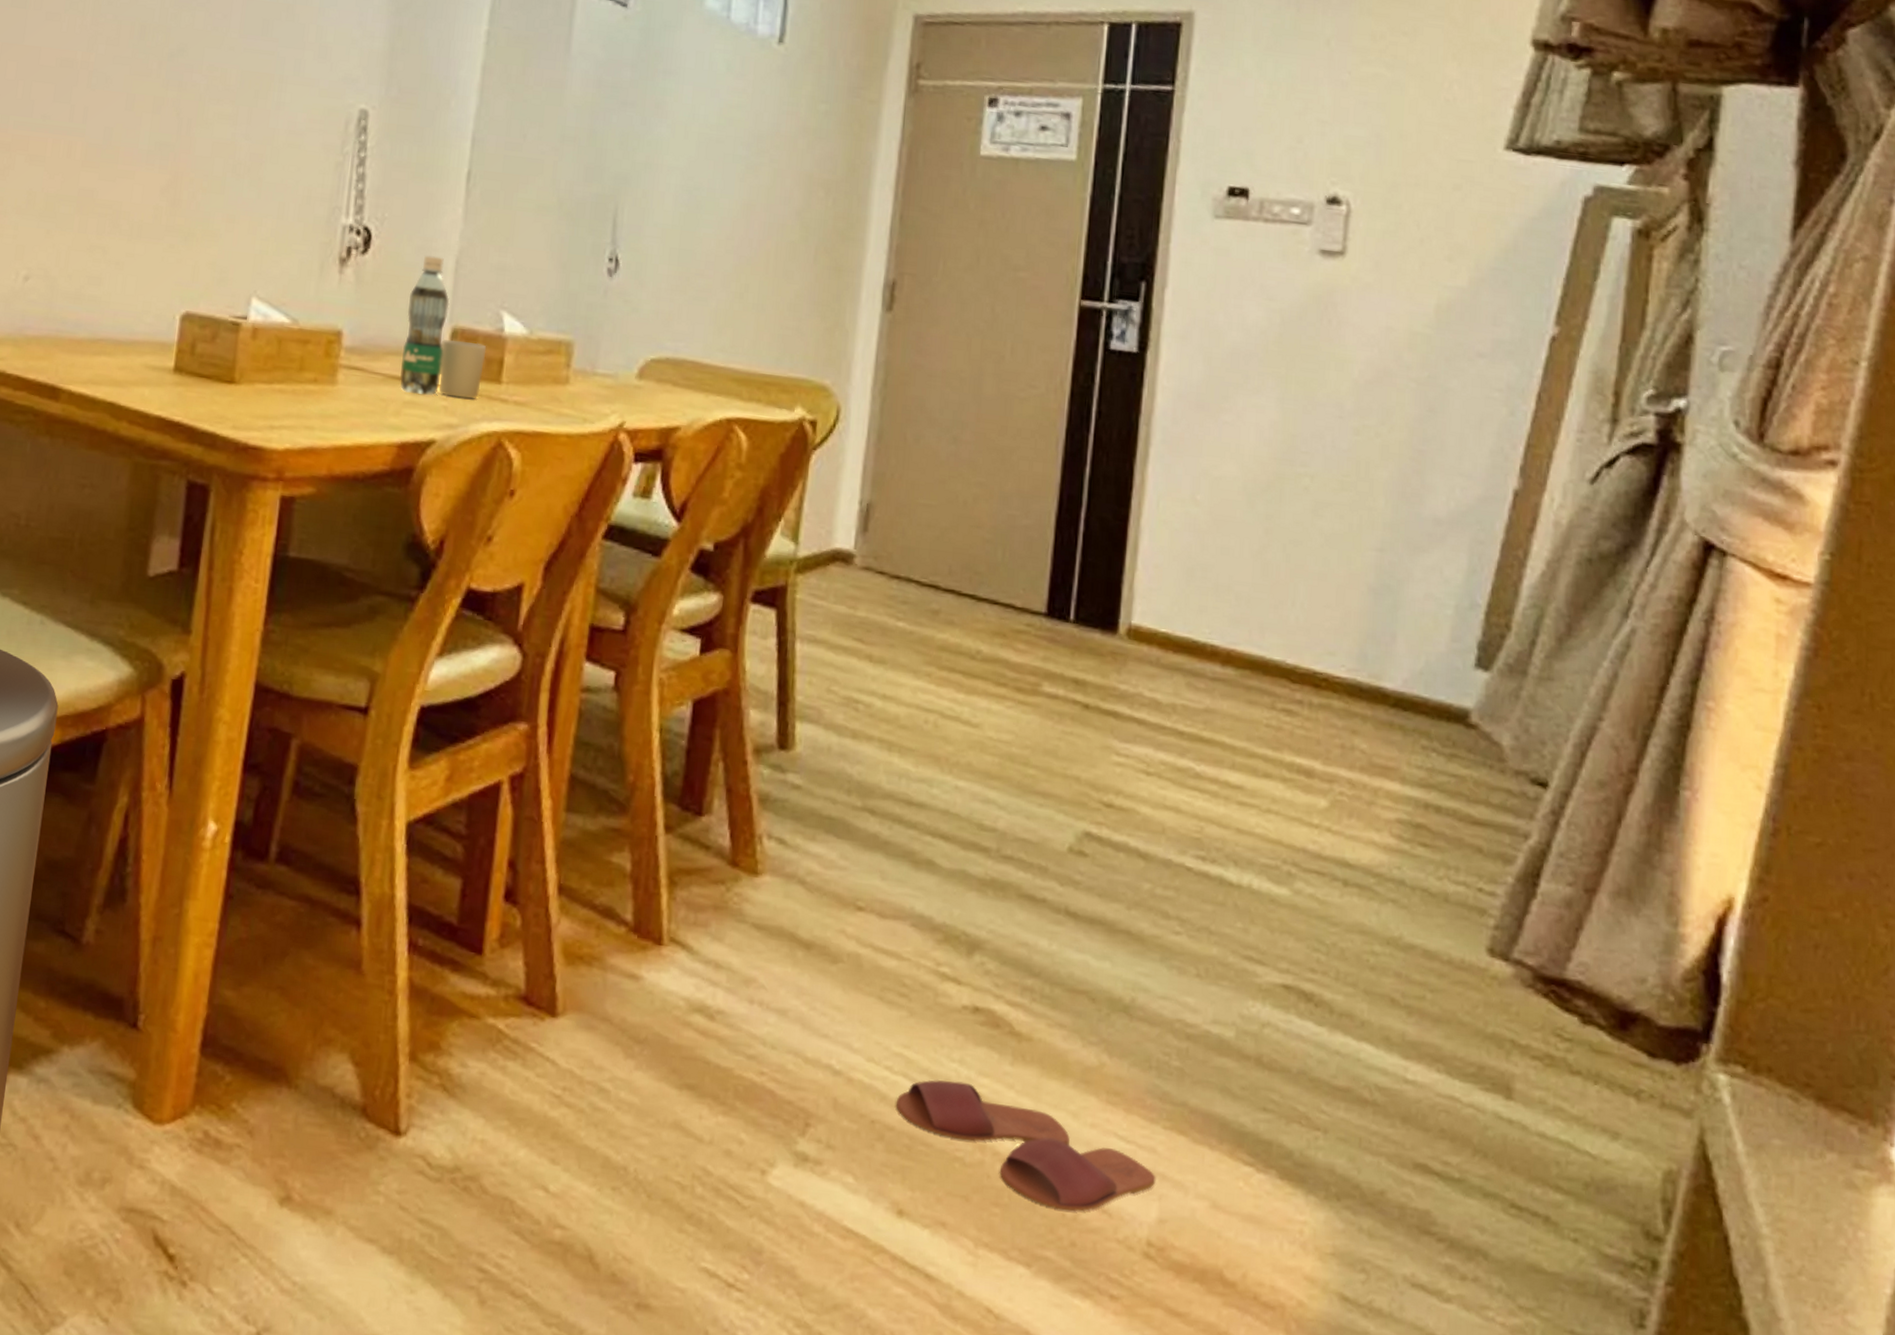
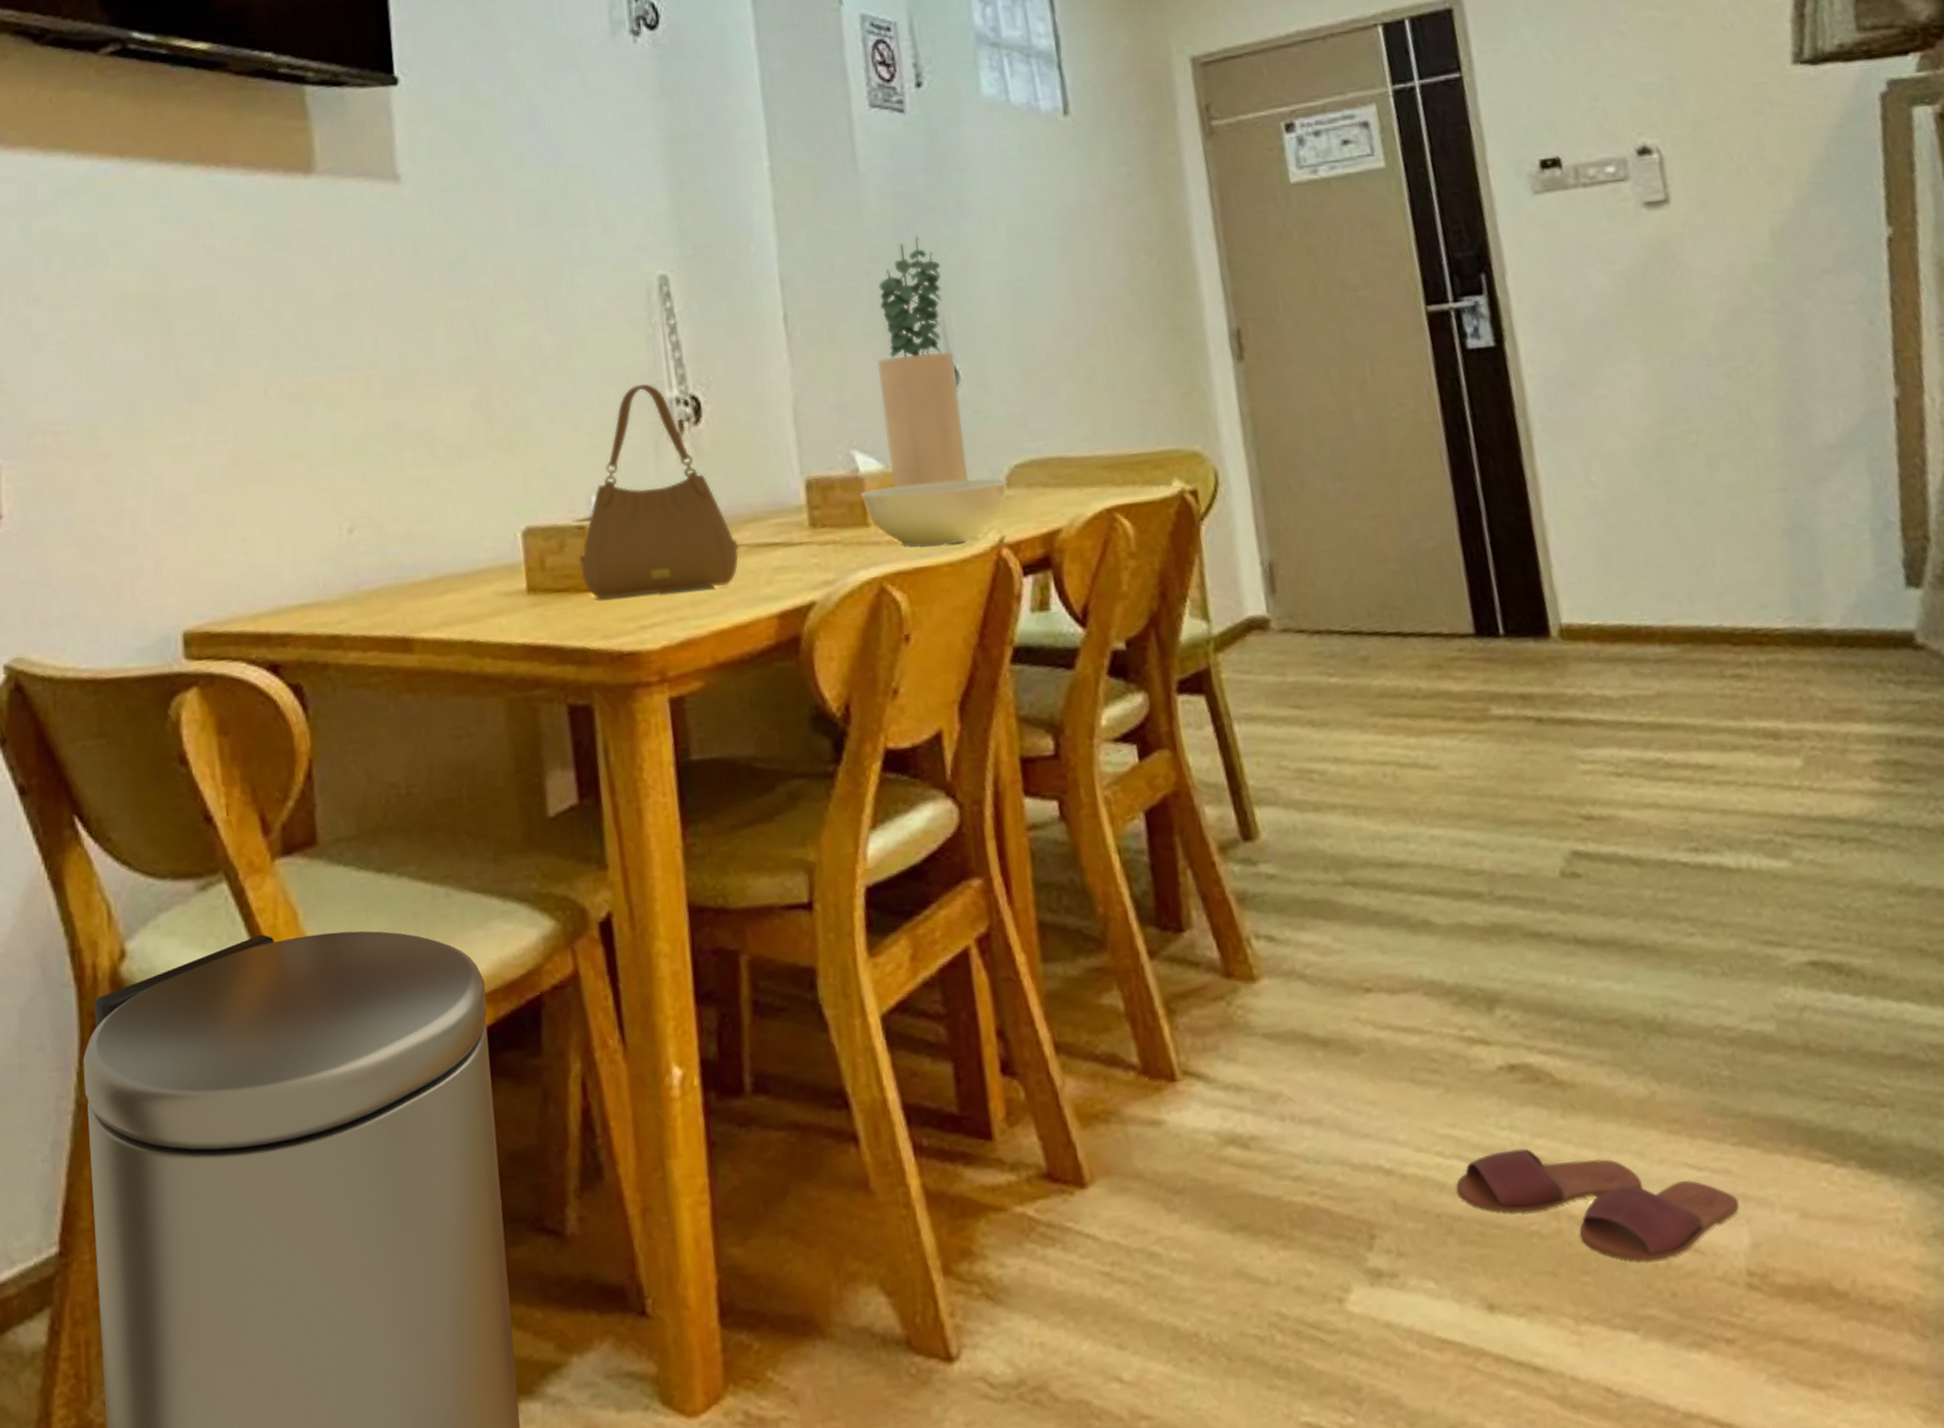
handbag: none [225,204,378,407] -> present [577,383,740,599]
bottle: present [399,255,450,396] -> none [754,409,807,559]
mug: present [439,340,487,399] -> none [798,489,849,552]
bowl: none [500,350,640,419] -> present [860,478,1008,547]
vase: none [531,125,626,363] -> present [877,235,968,488]

